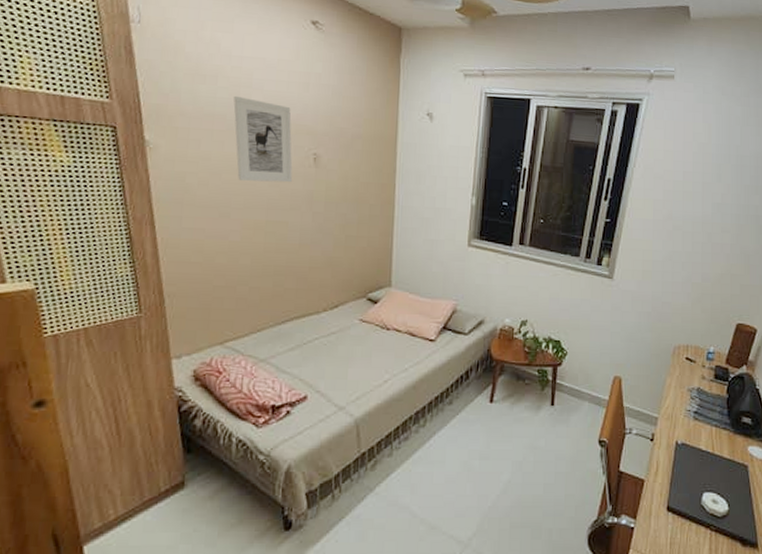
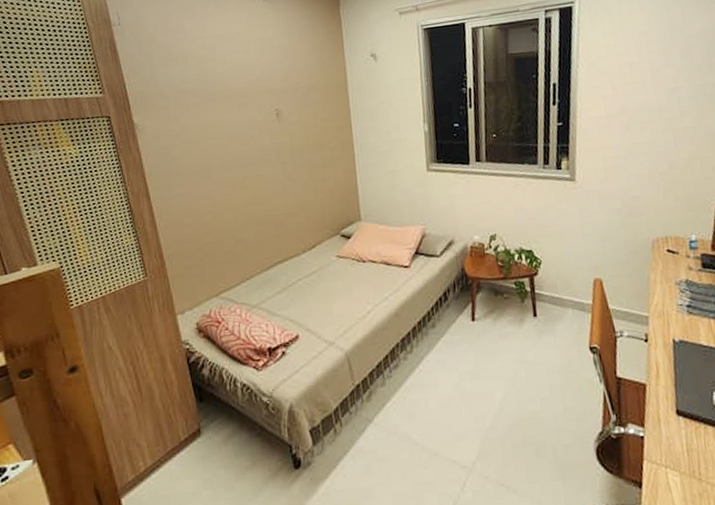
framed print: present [233,95,293,183] -> none [202,71,260,145]

